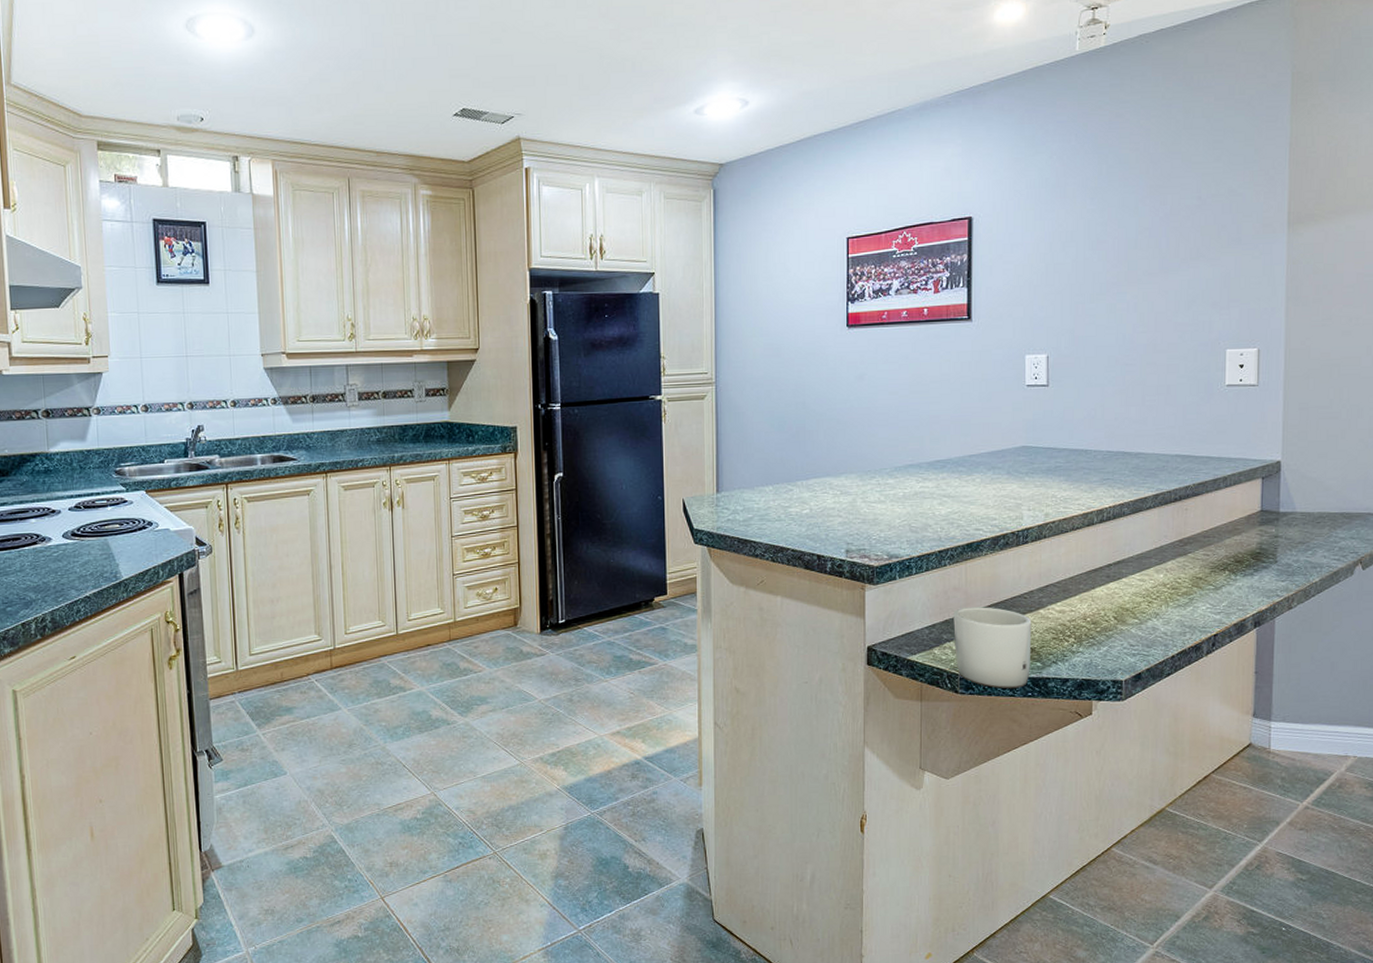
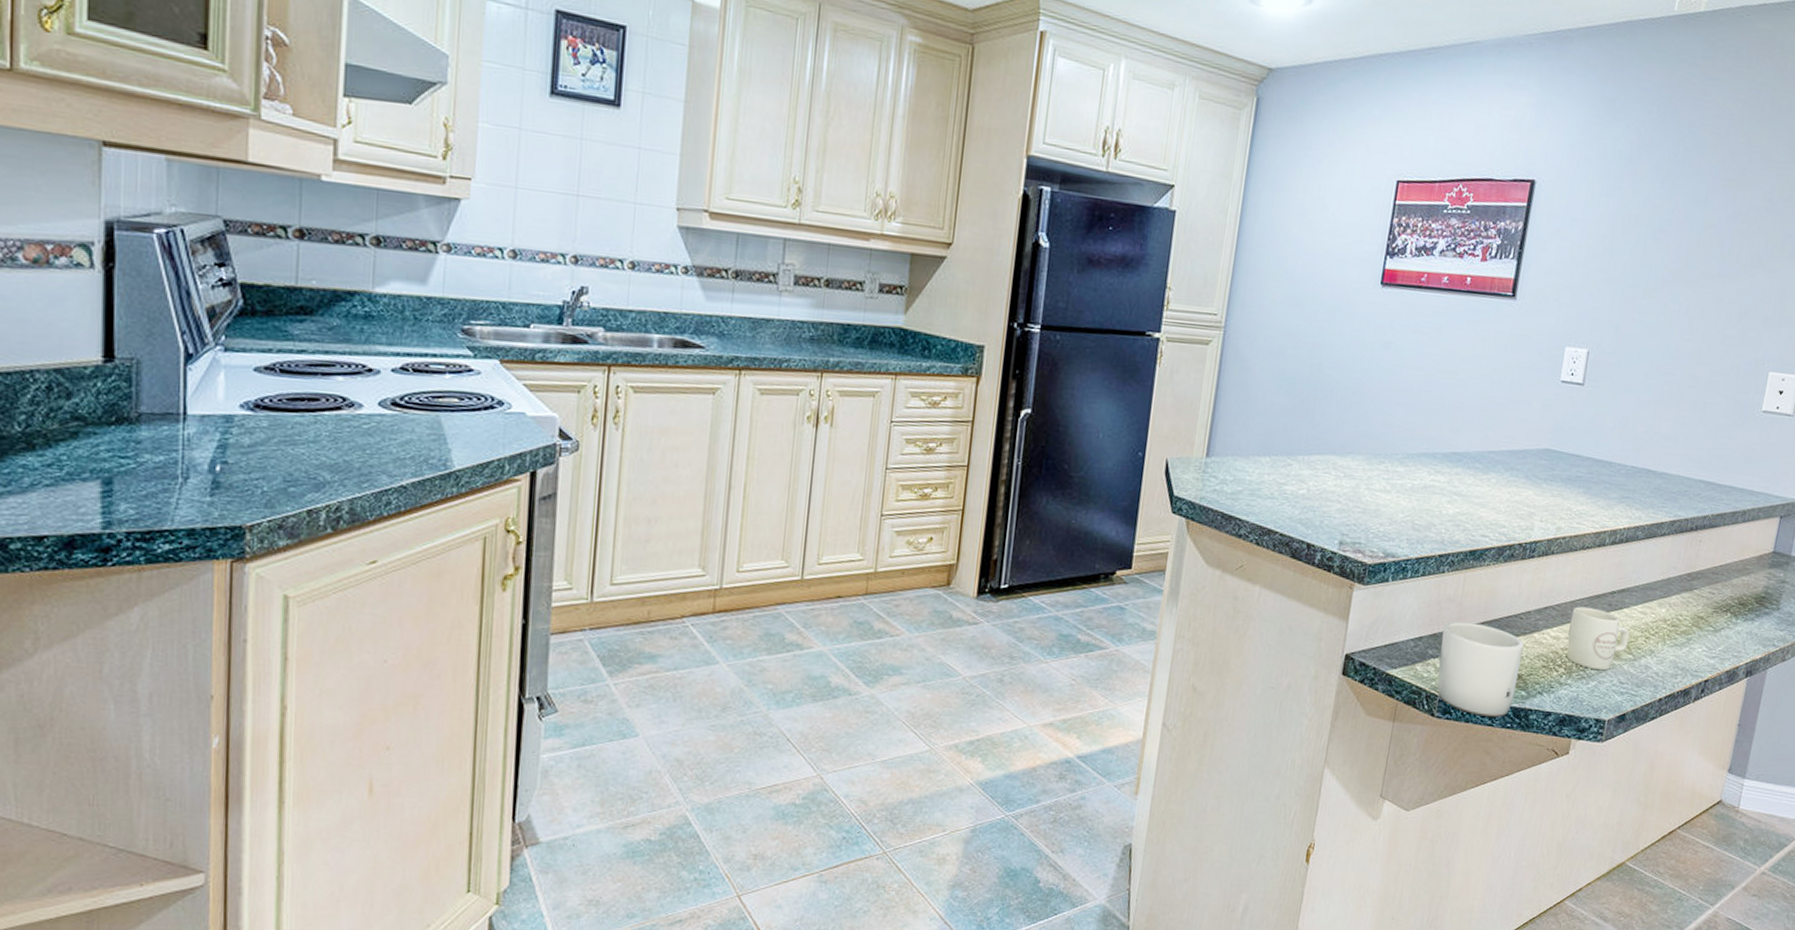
mug: none [1072,581,1132,637] -> present [1566,606,1630,671]

